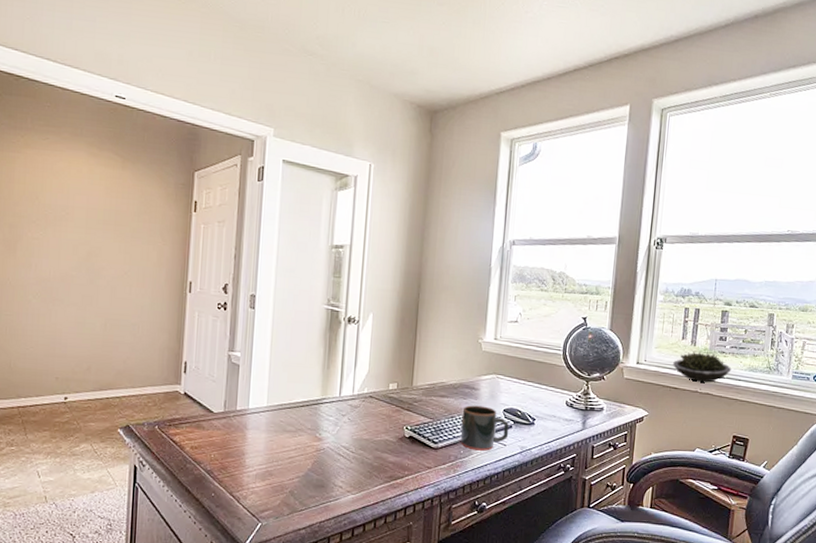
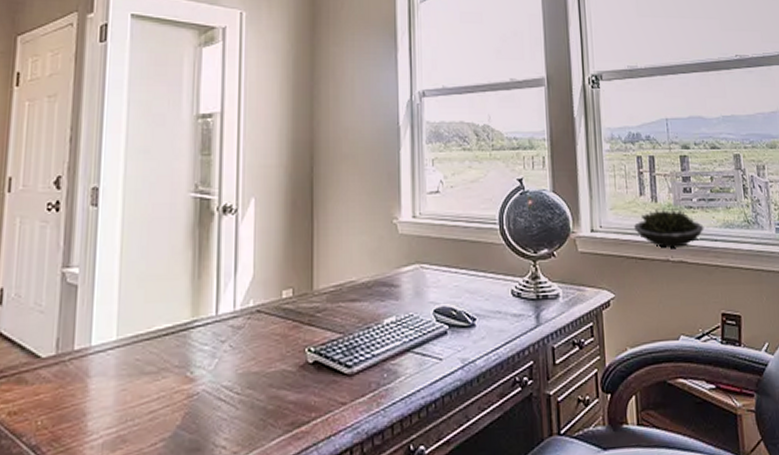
mug: present [460,405,510,451] -> none [381,308,444,372]

